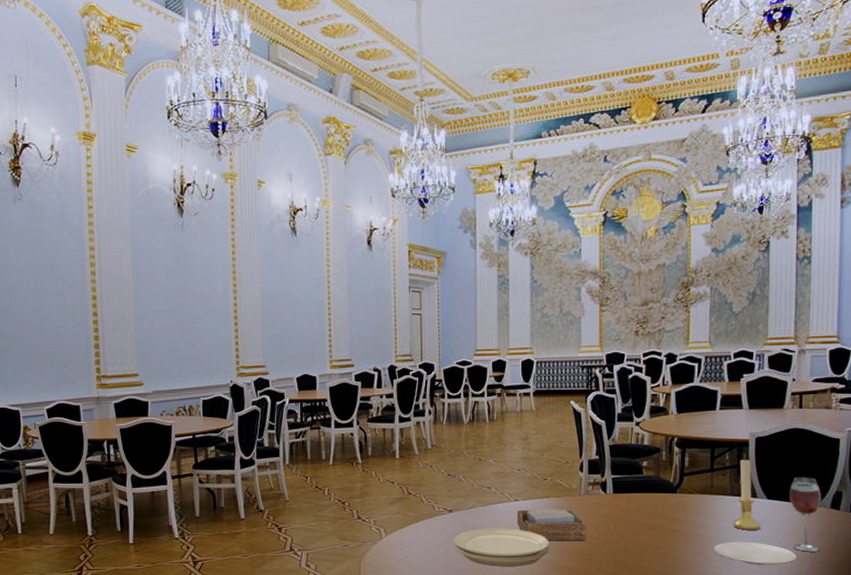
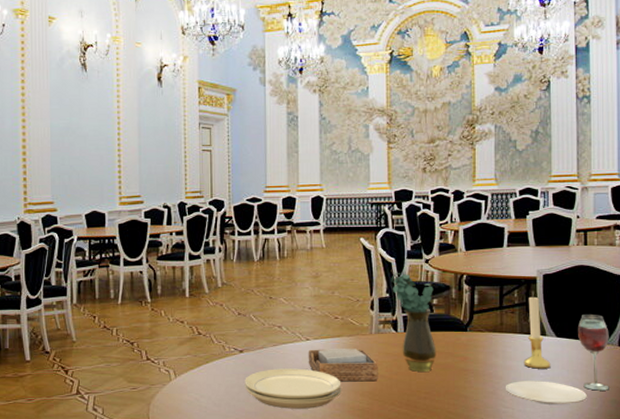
vase: none [600,432,645,532] -> present [391,269,437,372]

